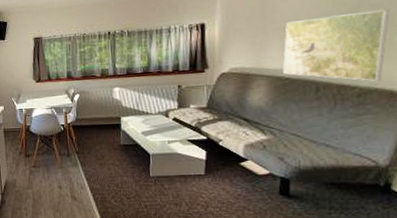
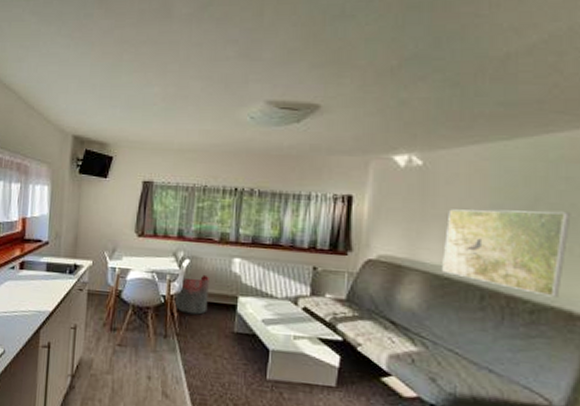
trash can: none [71,104,98,136] -> present [174,274,209,315]

